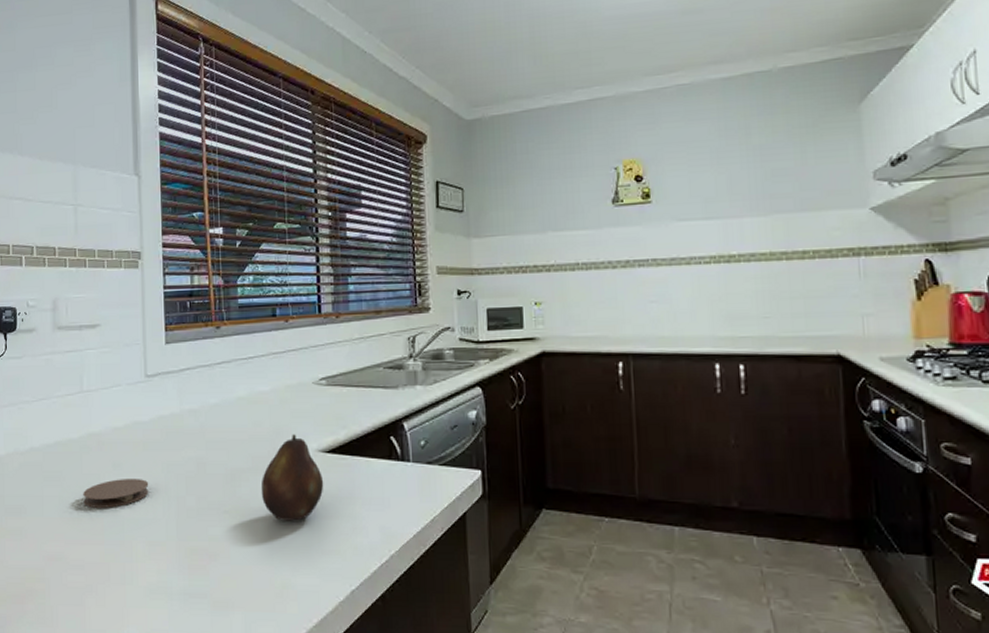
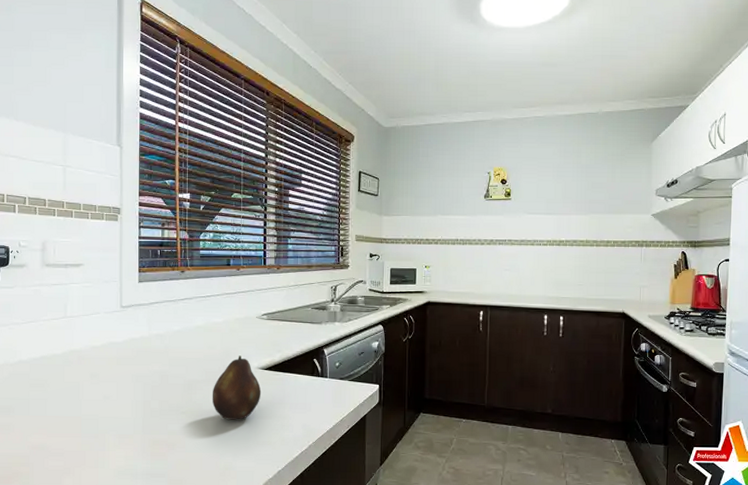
coaster: present [83,479,149,508] -> none [64,386,121,409]

